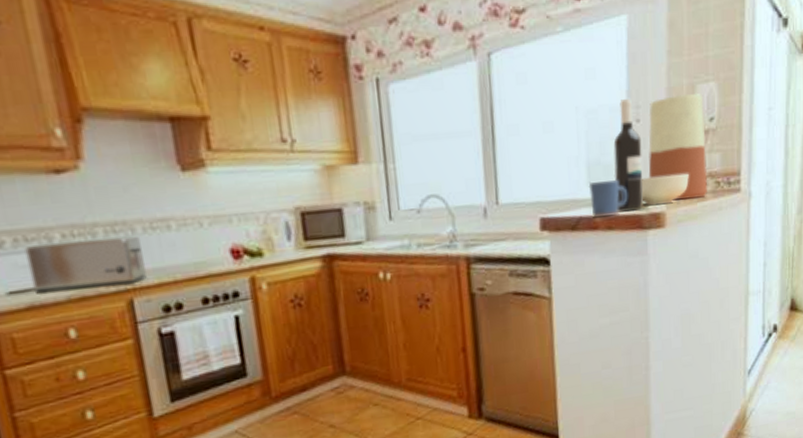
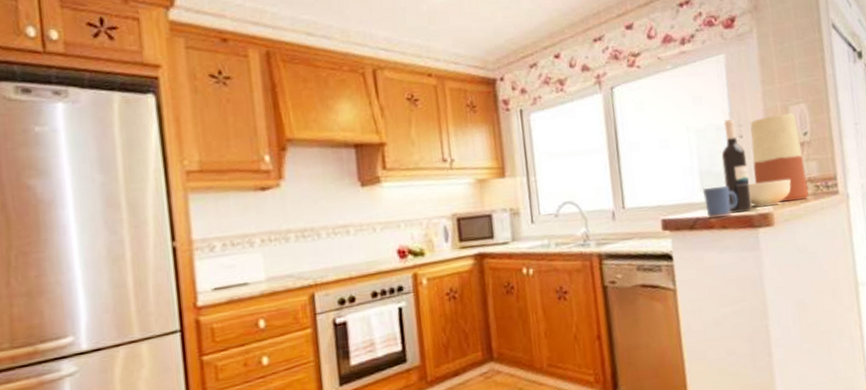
toaster: present [25,235,147,294] -> none [231,239,327,290]

